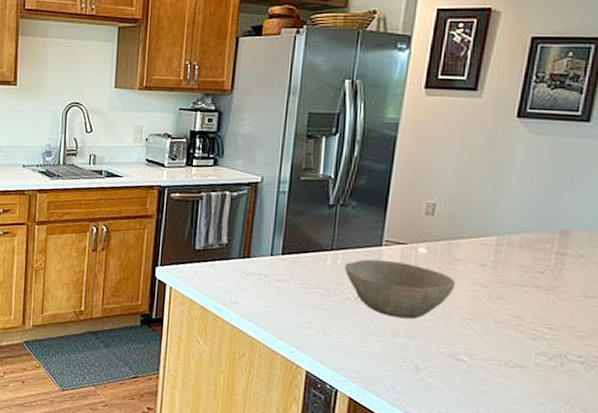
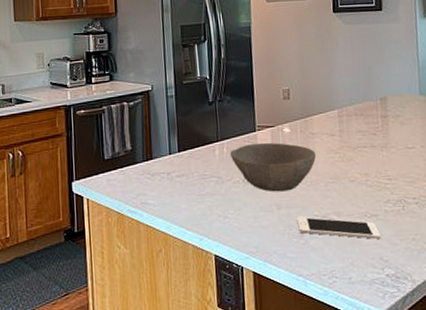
cell phone: none [414,349,523,395] -> present [297,216,381,240]

